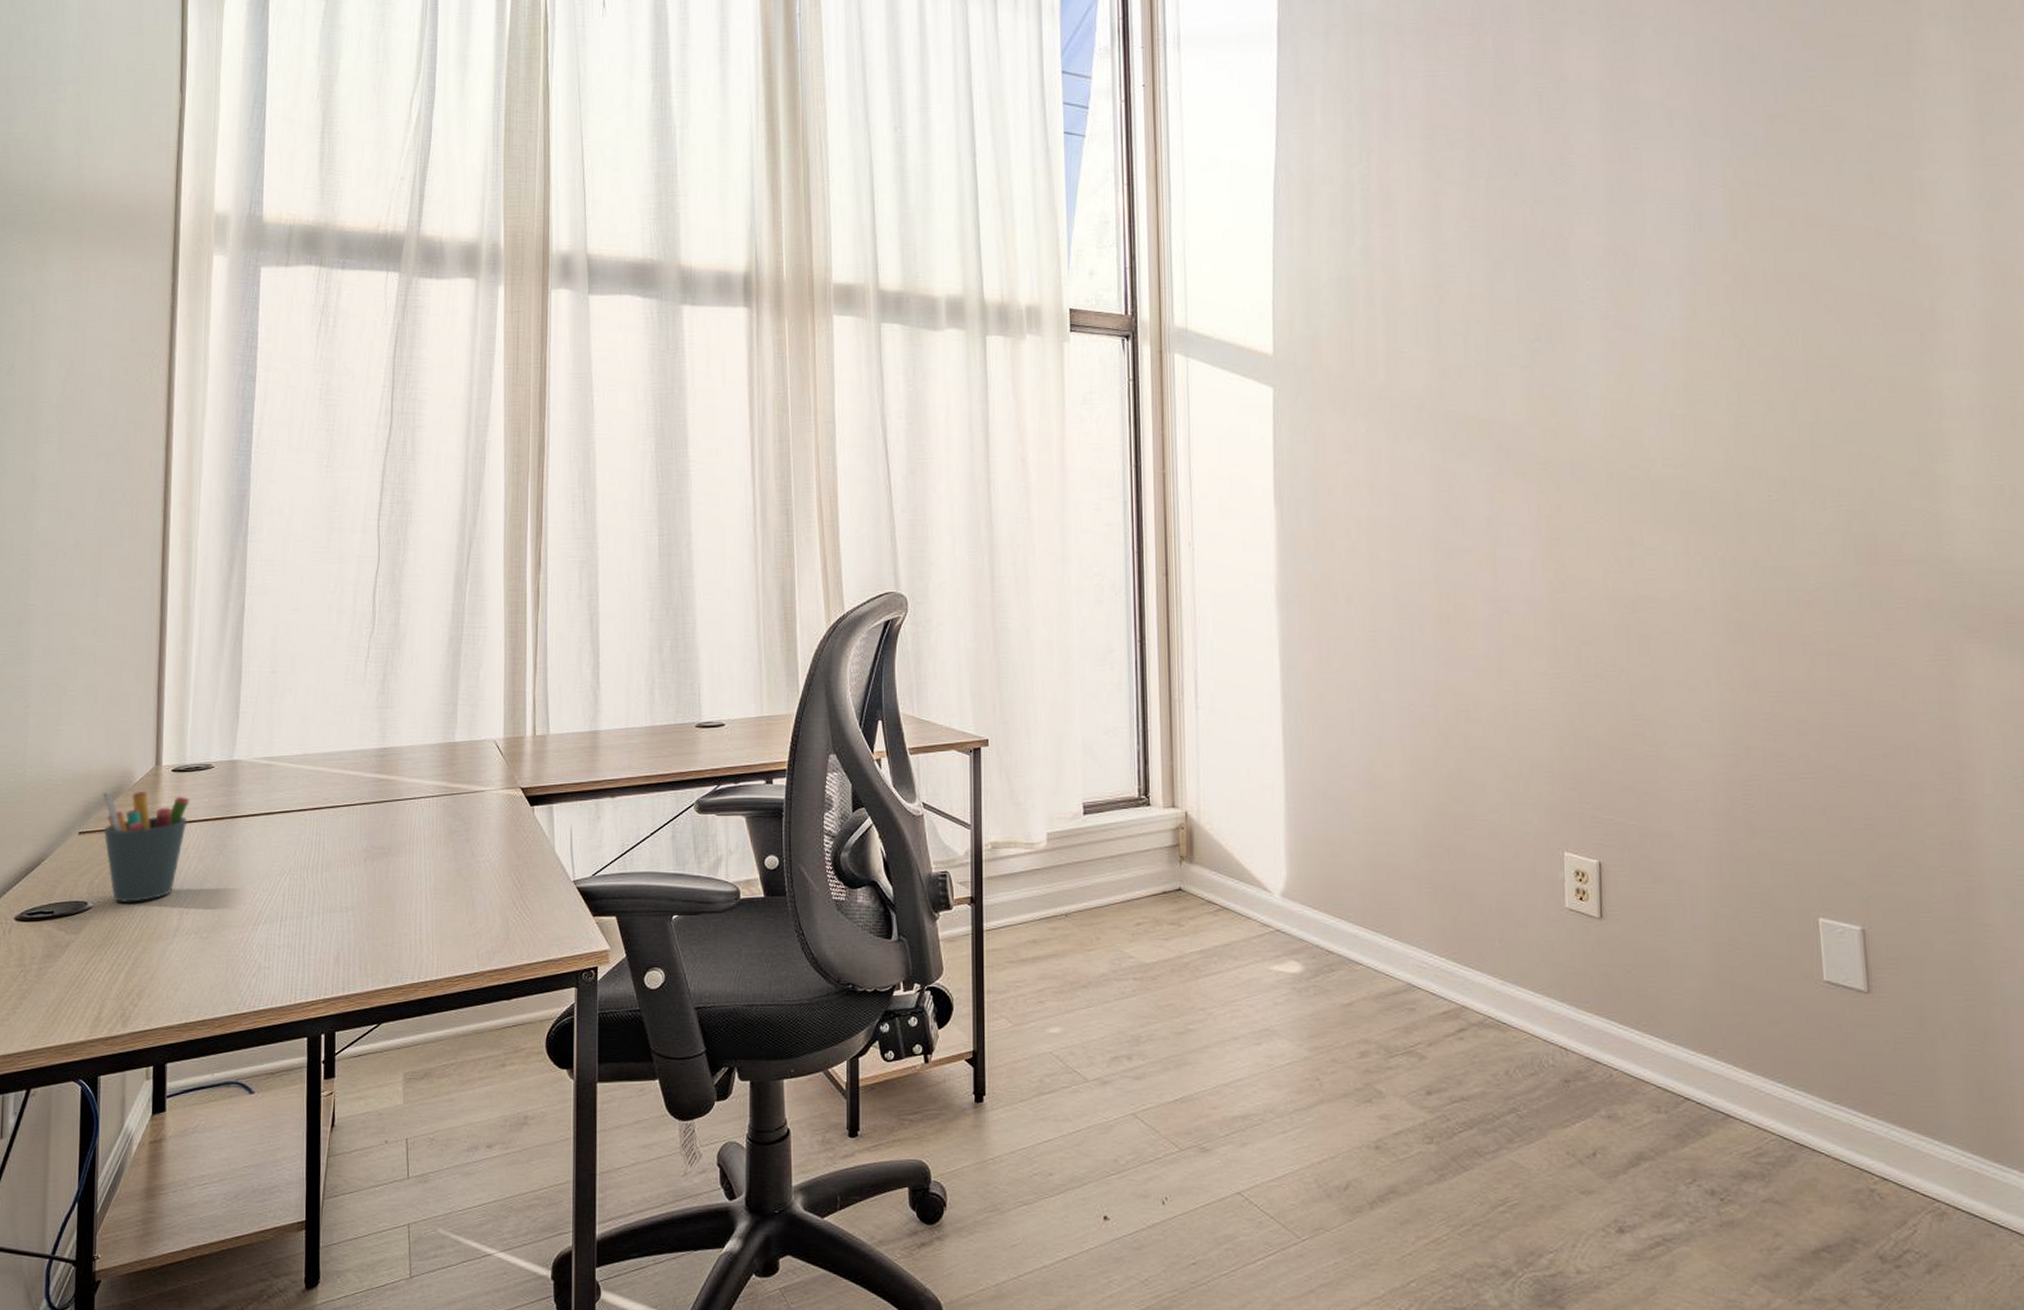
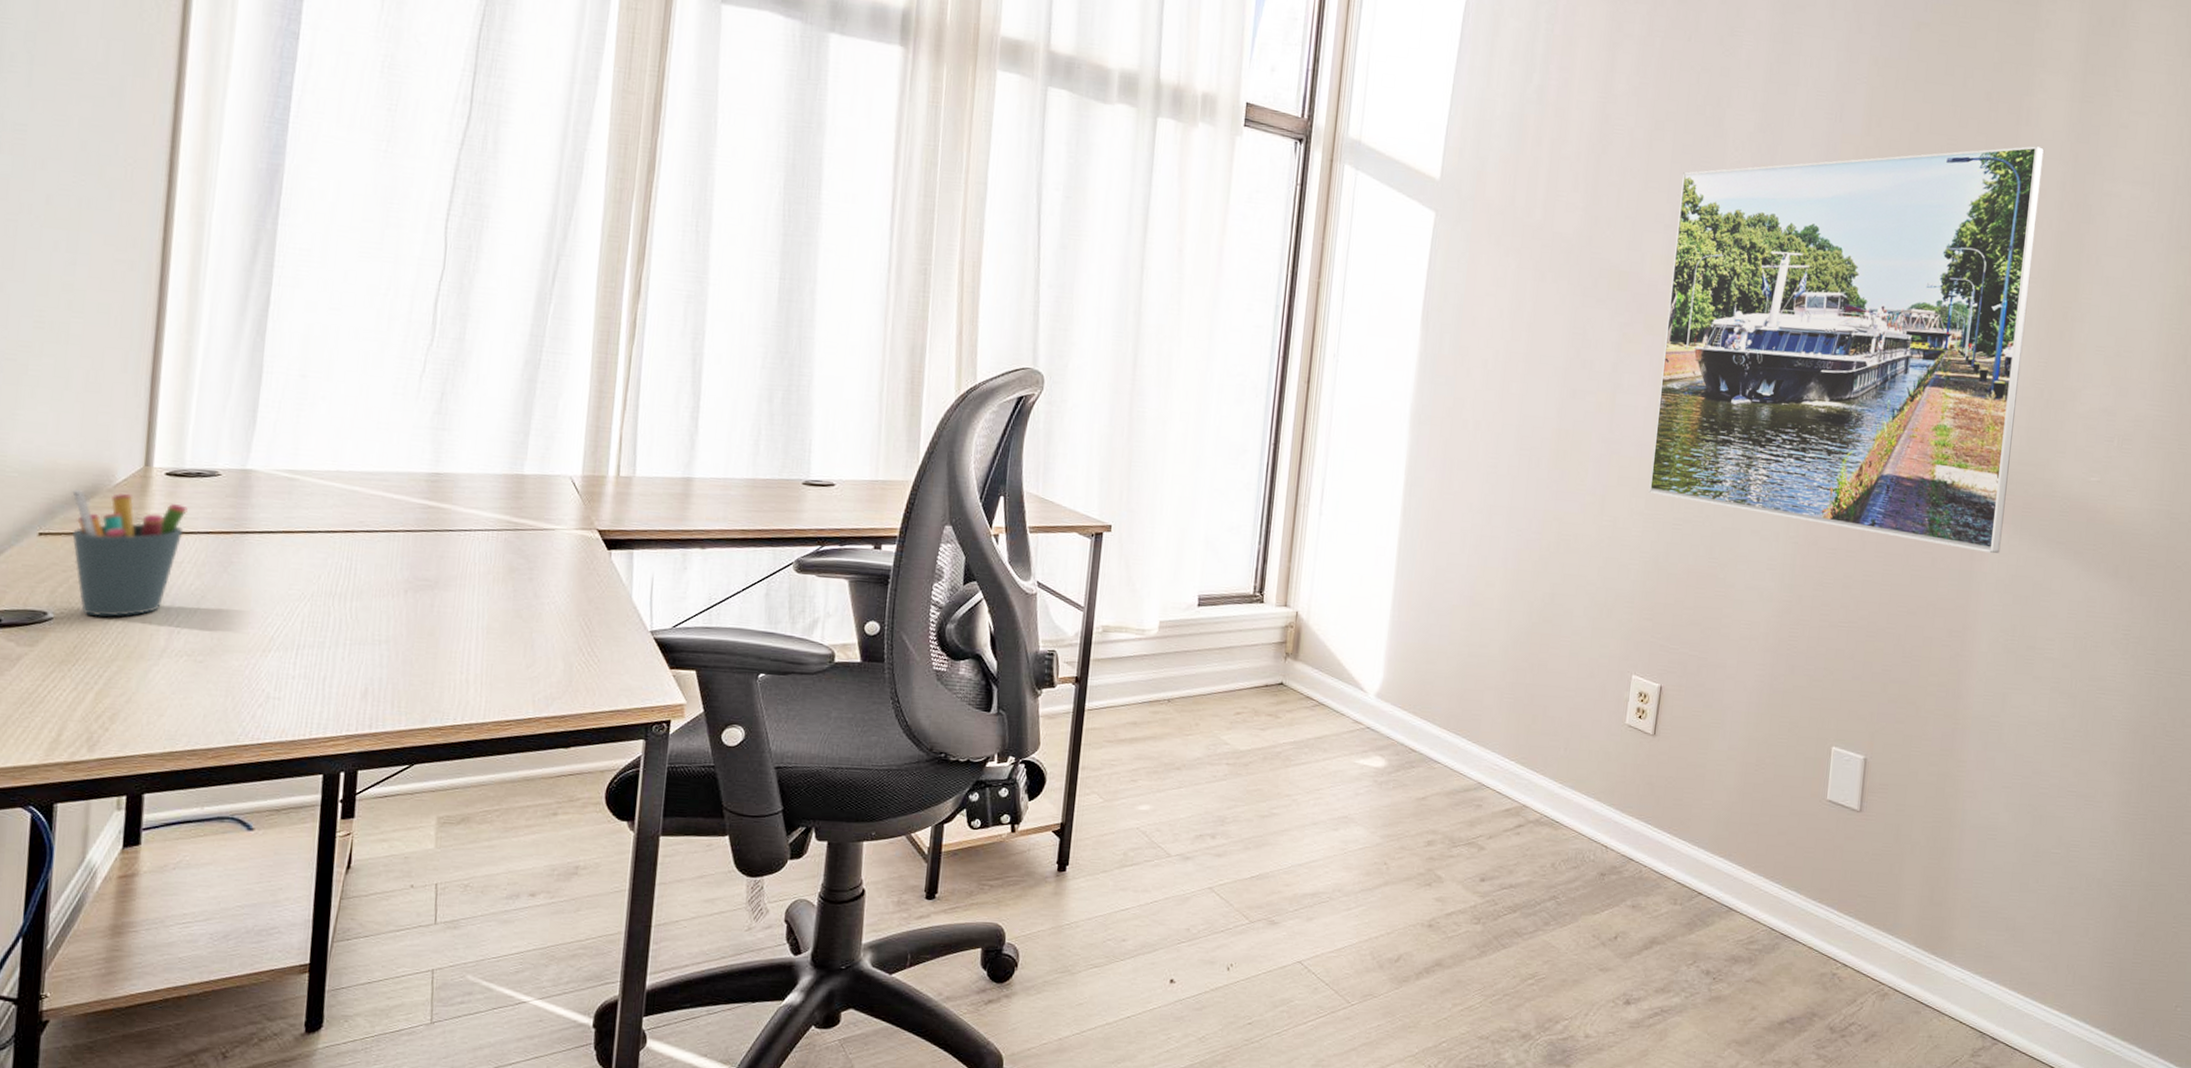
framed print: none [1532,221,1987,679] -> present [1648,145,2045,554]

